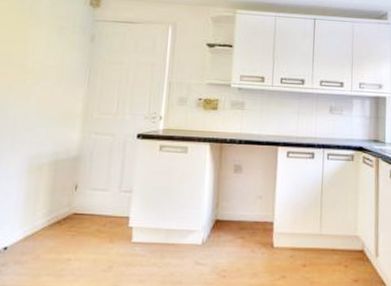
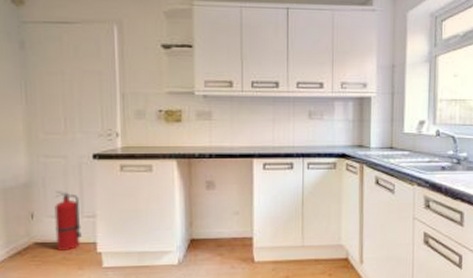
fire extinguisher: none [92,165,120,223] -> present [54,191,82,251]

